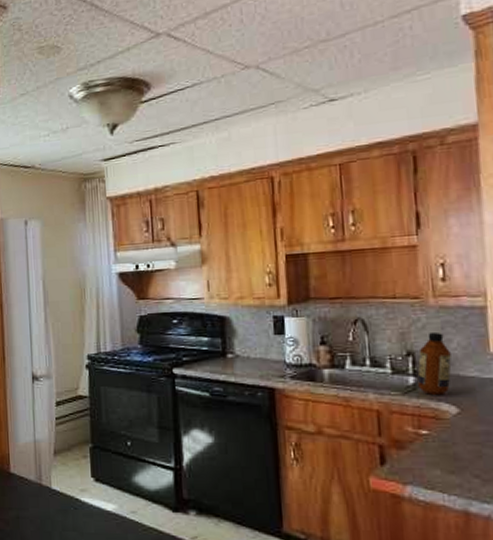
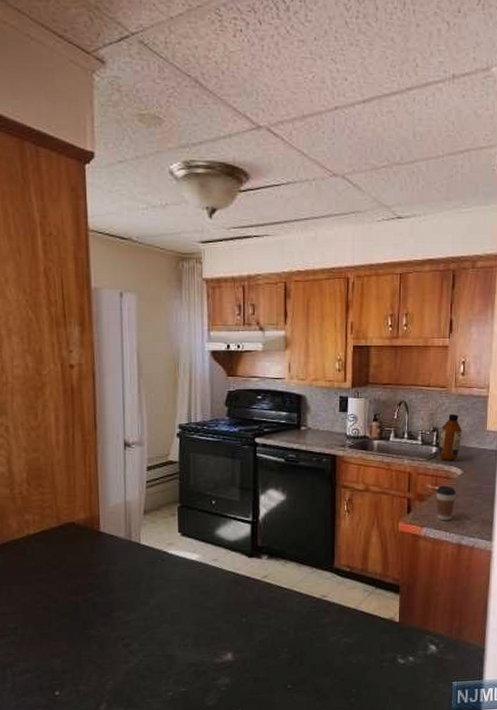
coffee cup: none [419,428,453,478] -> present [435,485,456,521]

